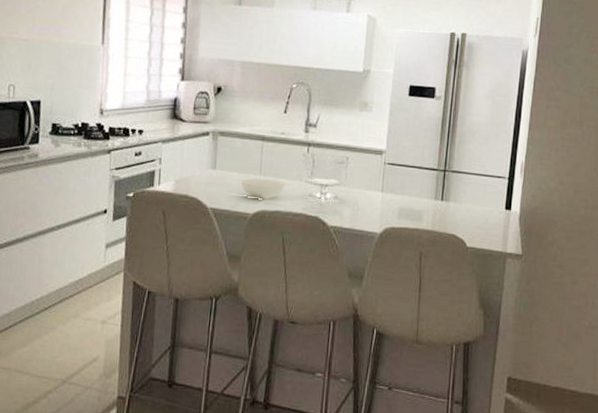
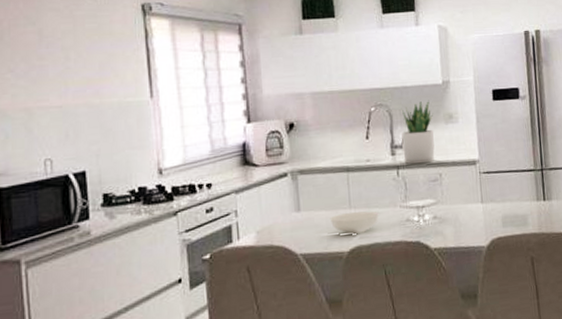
planter: none [316,85,349,145] -> present [401,100,435,165]

